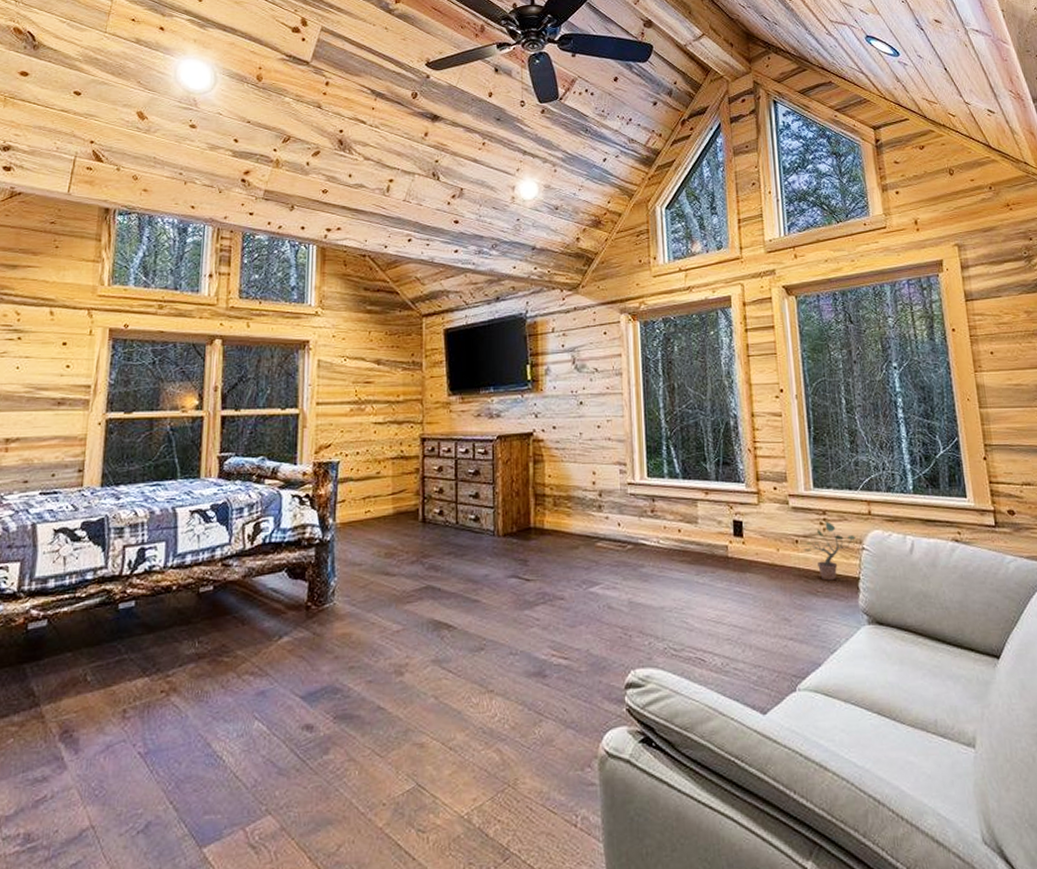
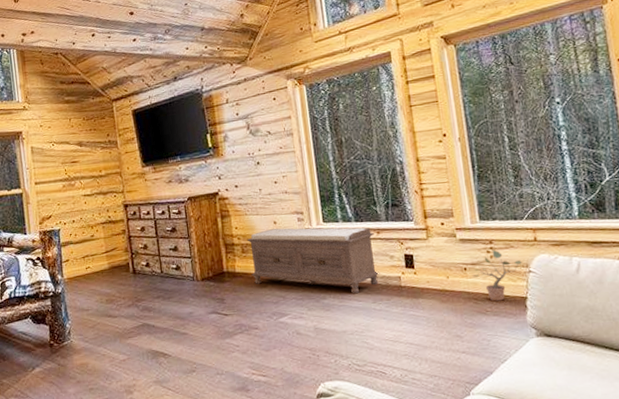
bench: none [561,479,706,564] -> present [247,227,380,294]

